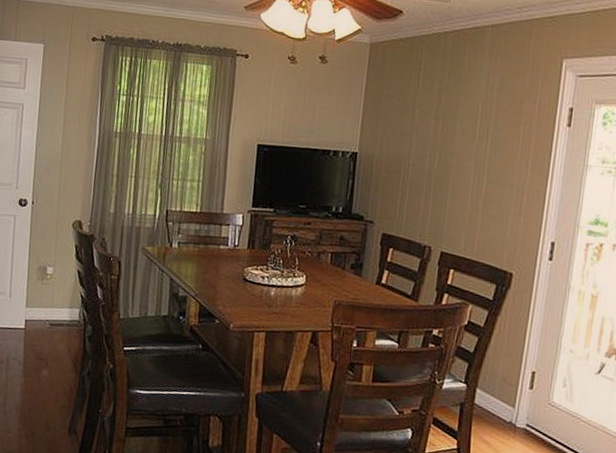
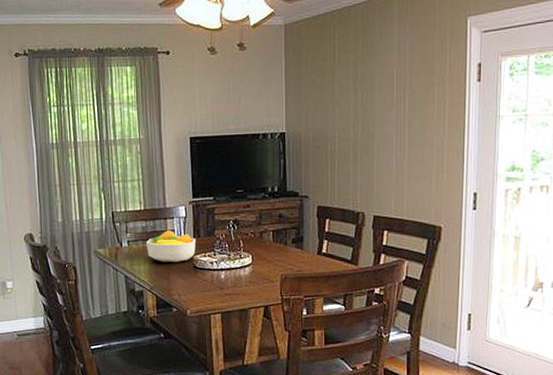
fruit bowl: none [197,237,249,272] -> present [146,230,196,262]

